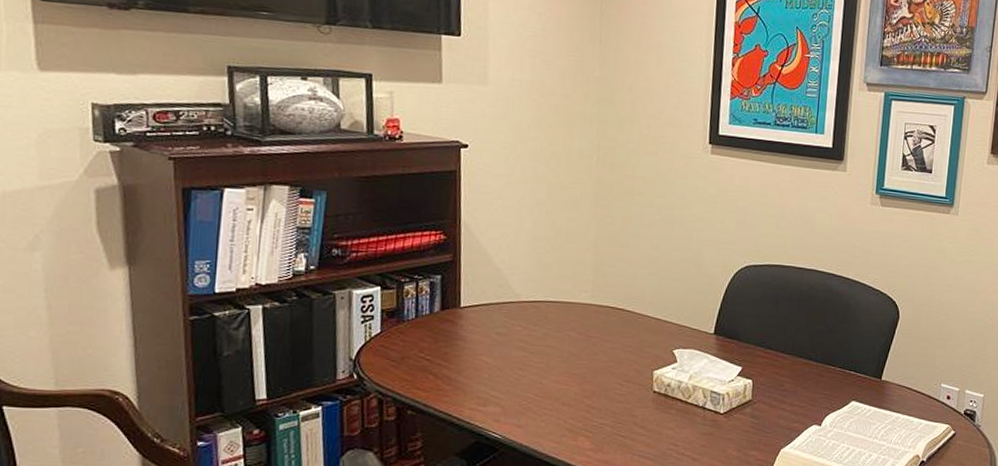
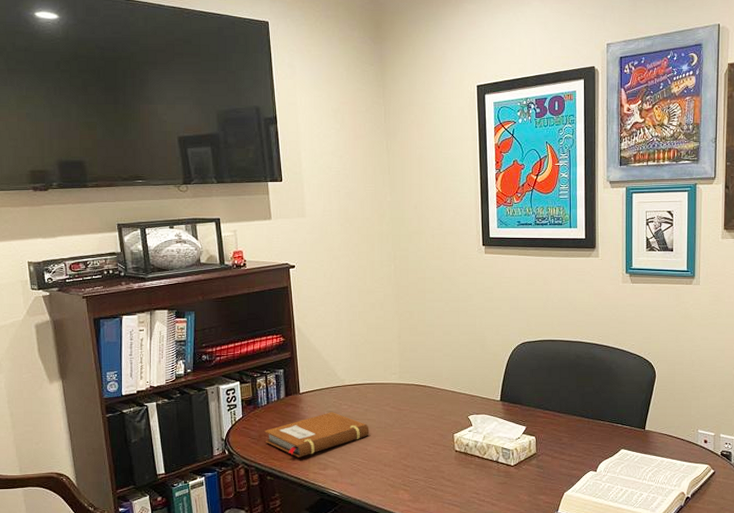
notebook: none [409,334,547,389] -> present [264,412,369,458]

